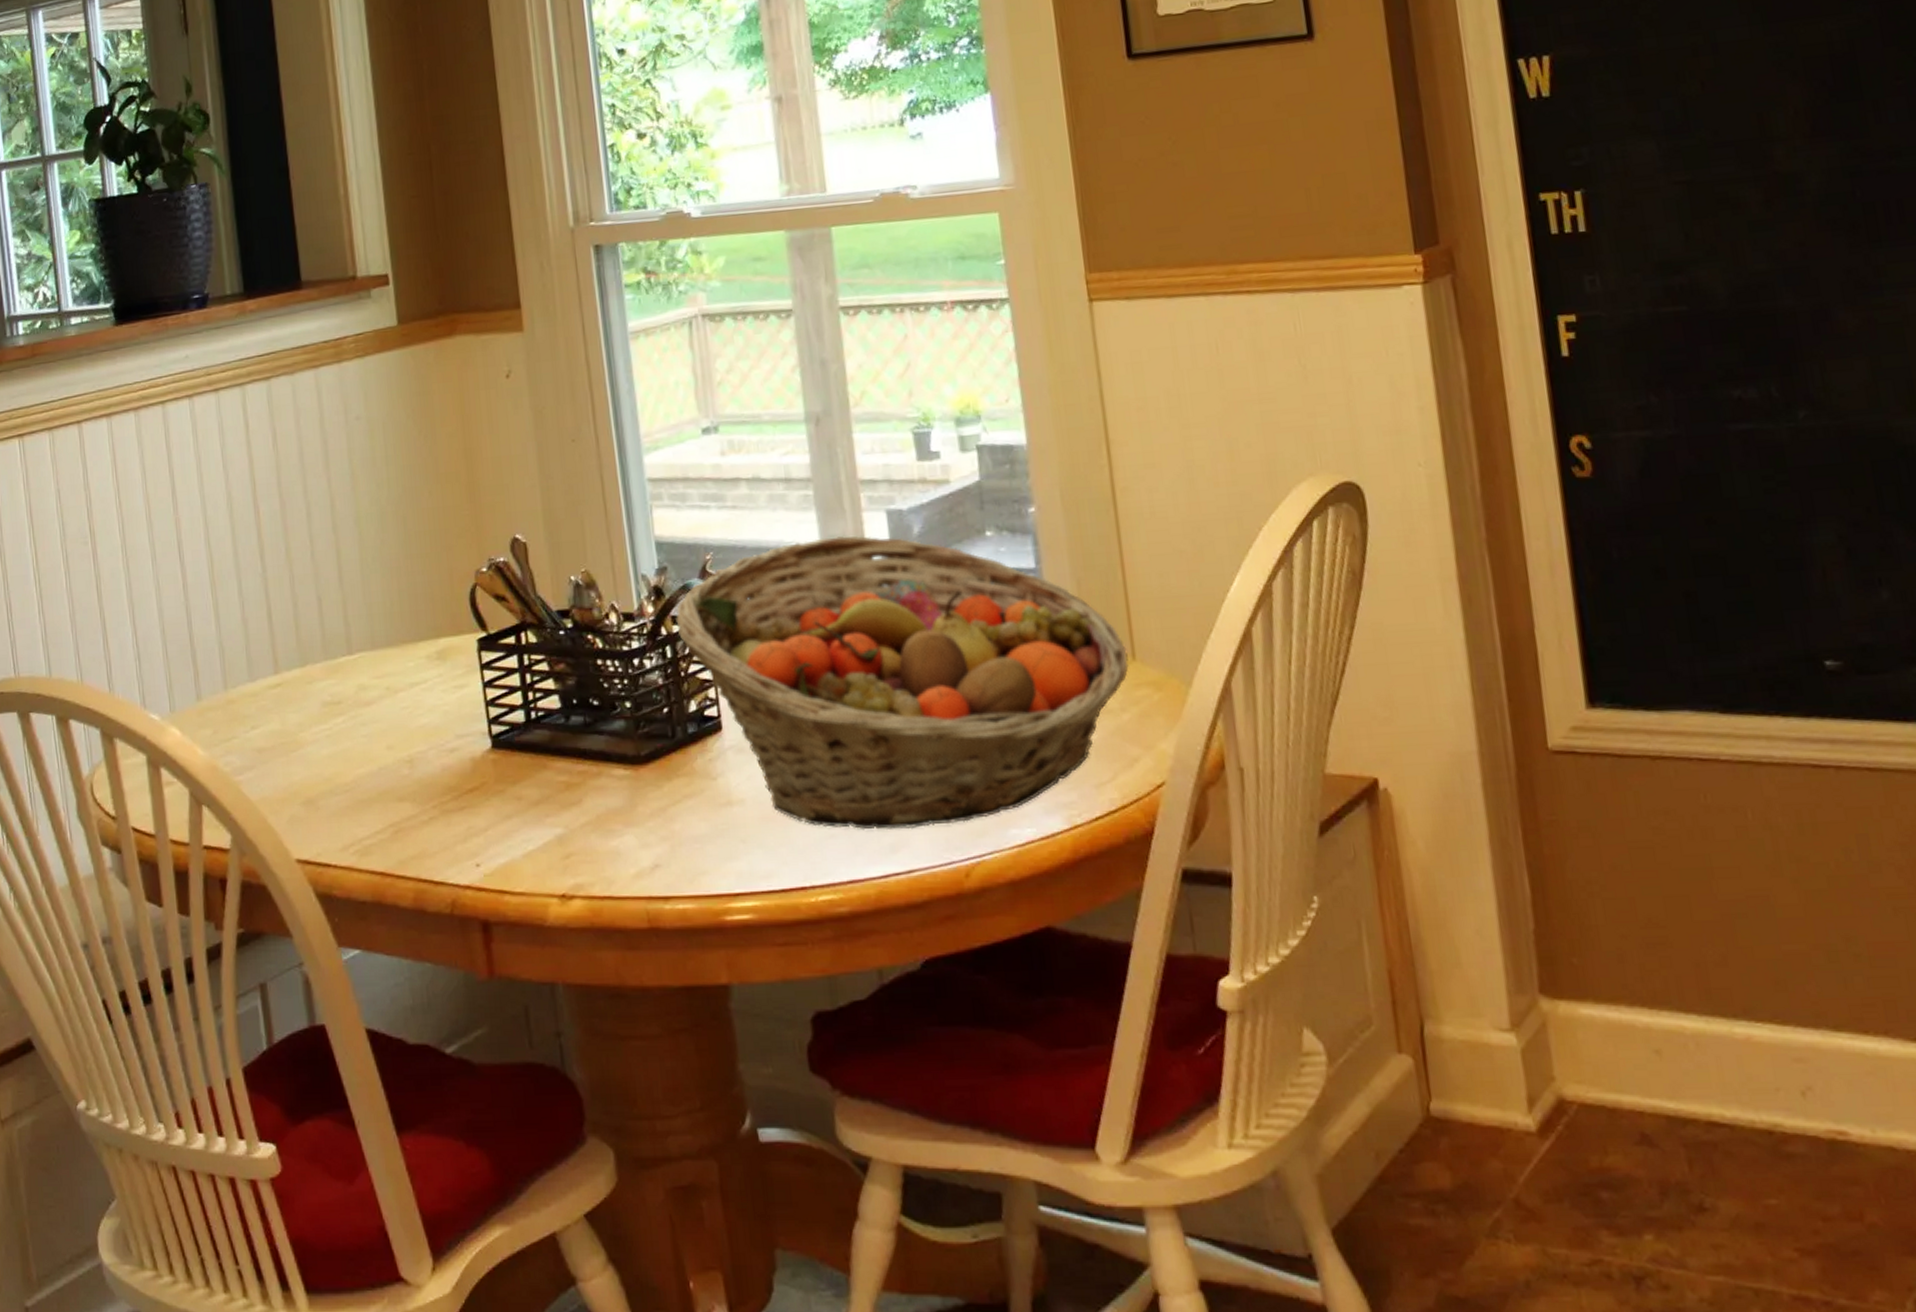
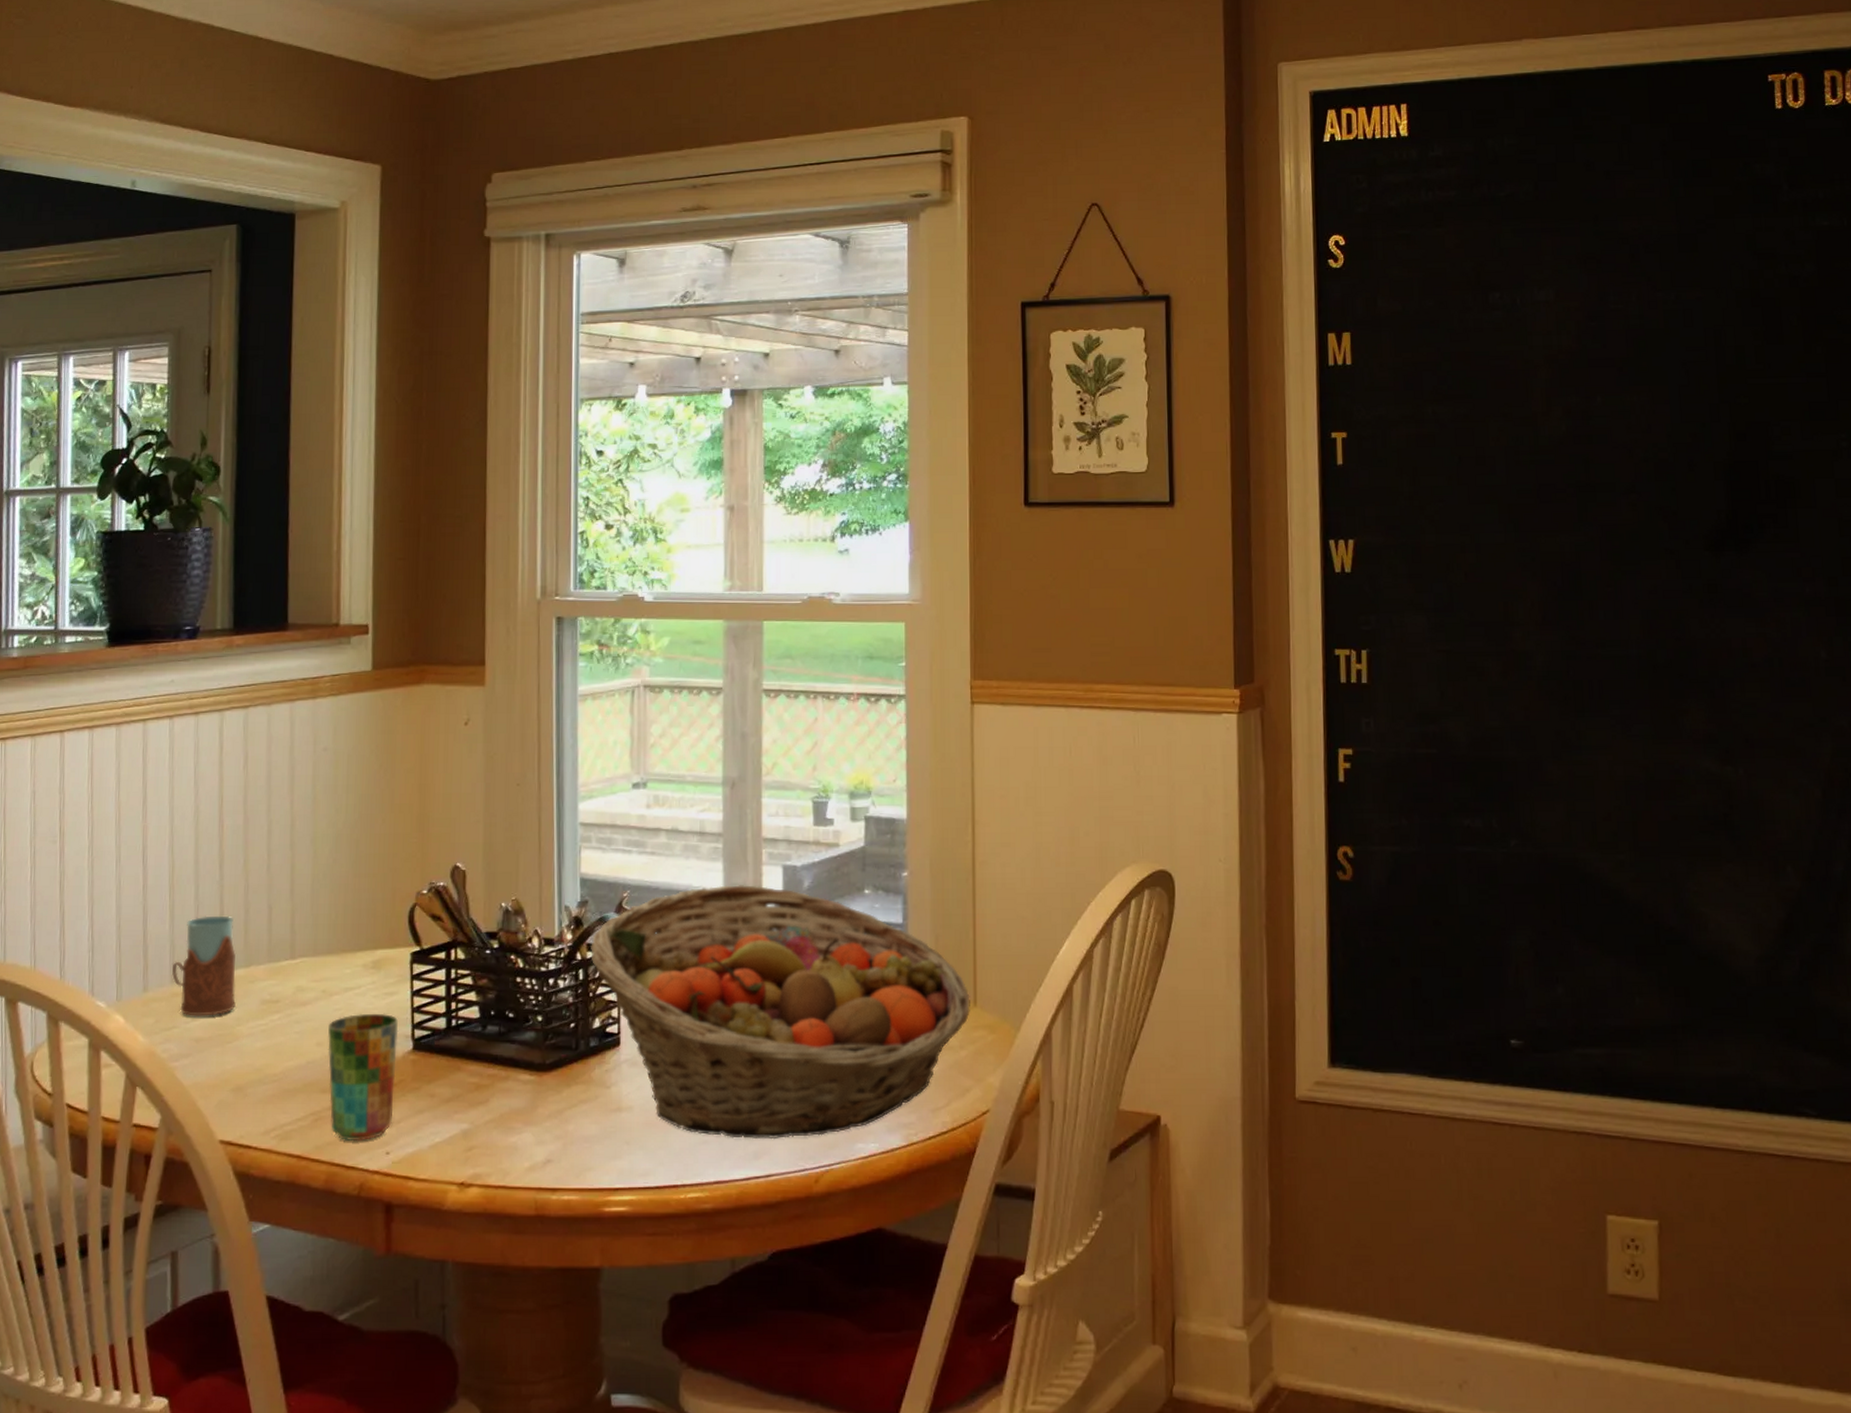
drinking glass: none [224,611,295,725] -> present [172,915,236,1016]
cup: none [397,708,479,854] -> present [328,1013,399,1142]

